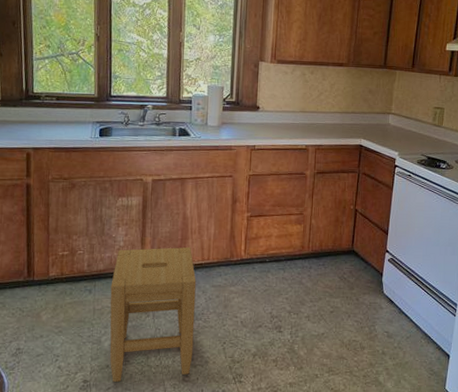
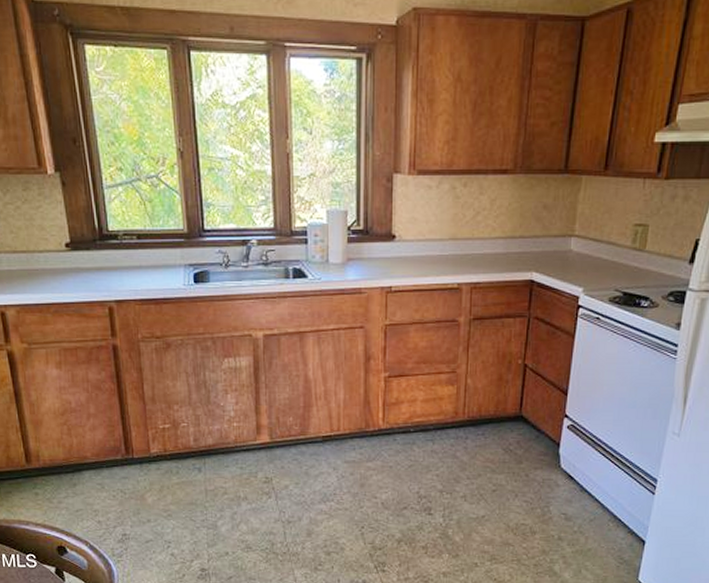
stool: present [110,247,196,382] -> none [223,415,325,570]

